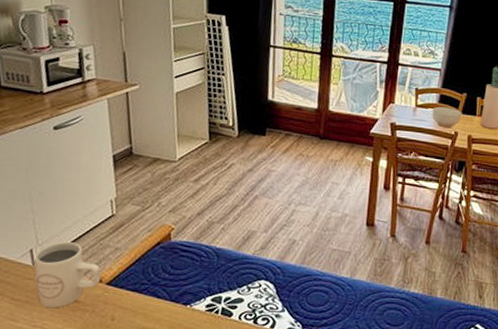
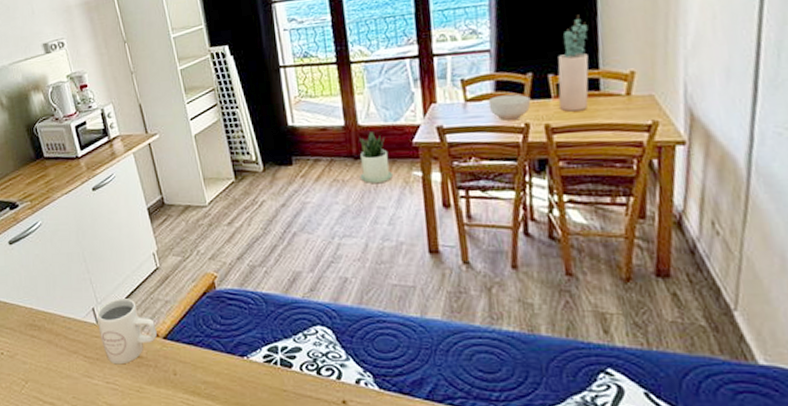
planter: none [322,118,349,163] -> present [359,131,393,184]

